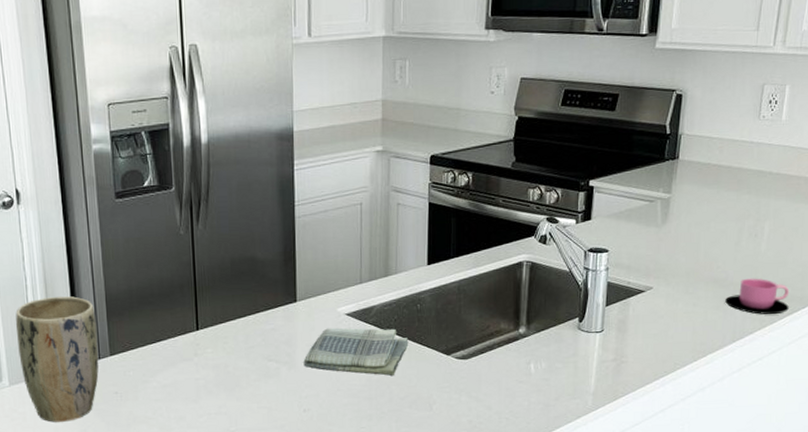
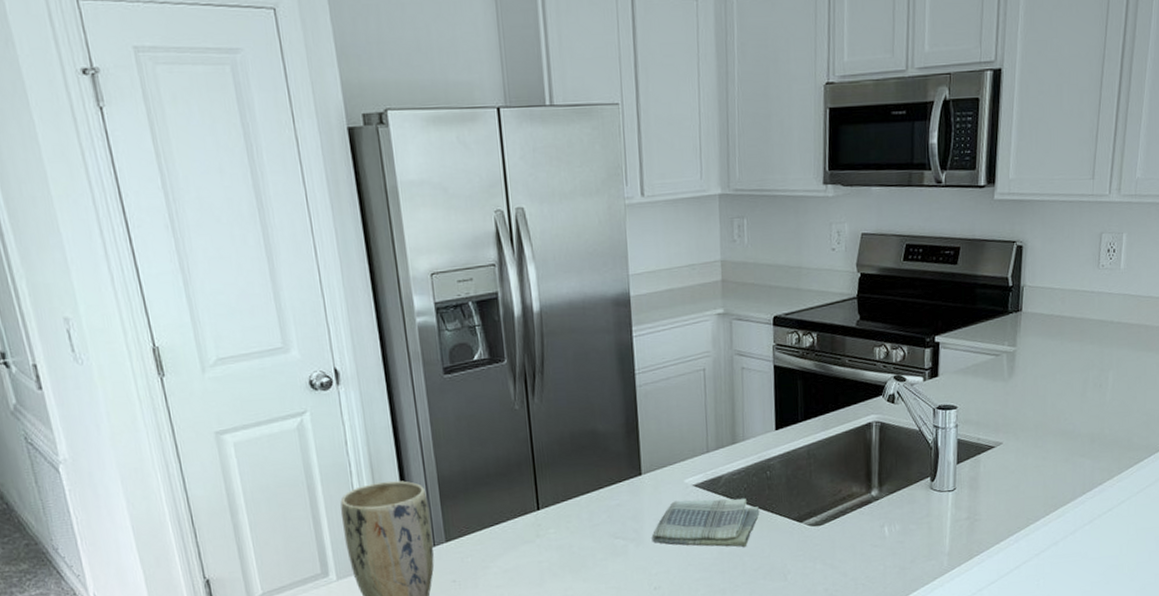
cup: present [725,278,790,315] -> none [1074,428,1136,465]

